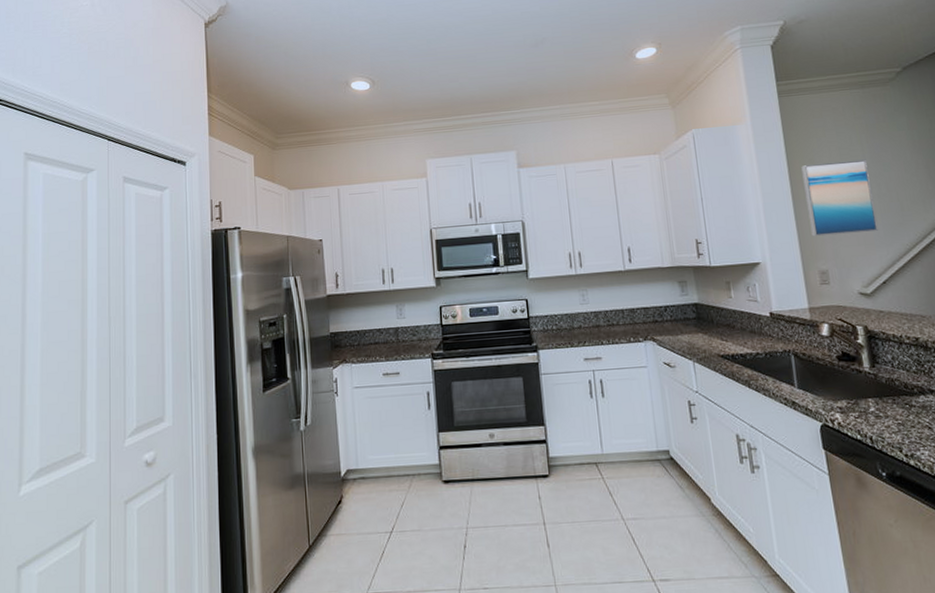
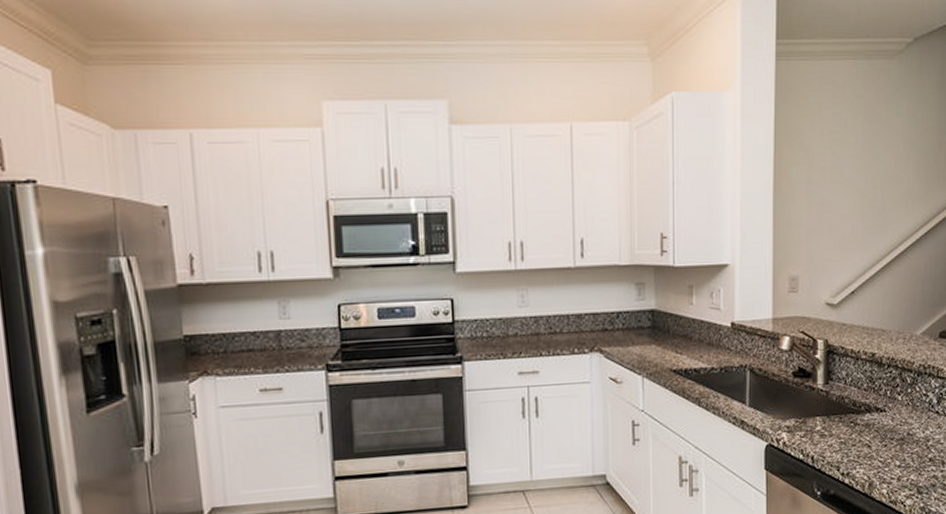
wall art: present [801,159,879,237] -> none [787,148,859,237]

